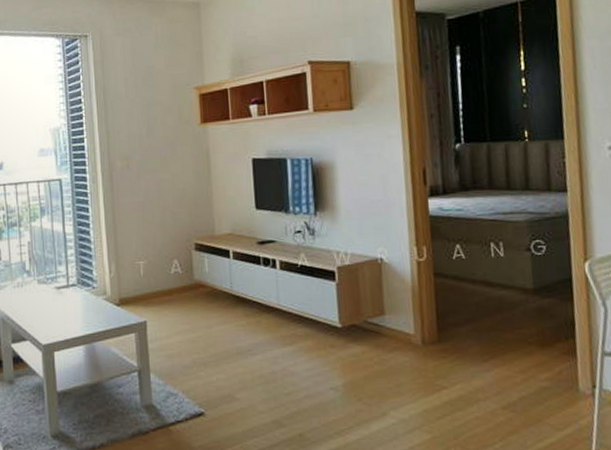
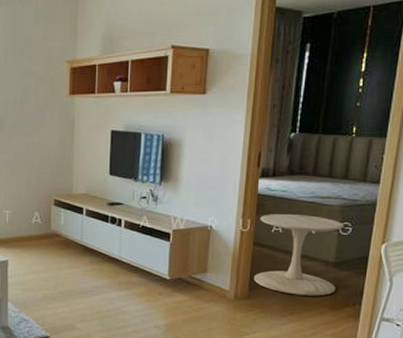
side table: none [437,235,541,333] -> present [254,214,344,296]

